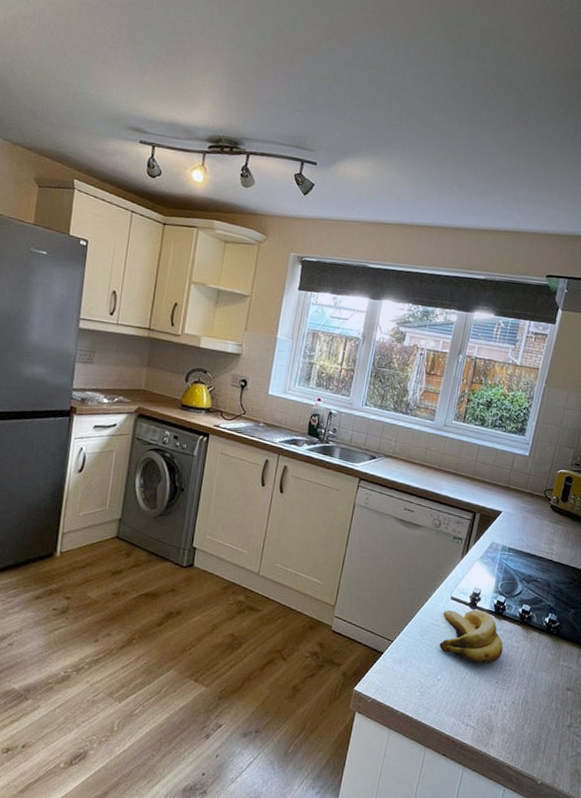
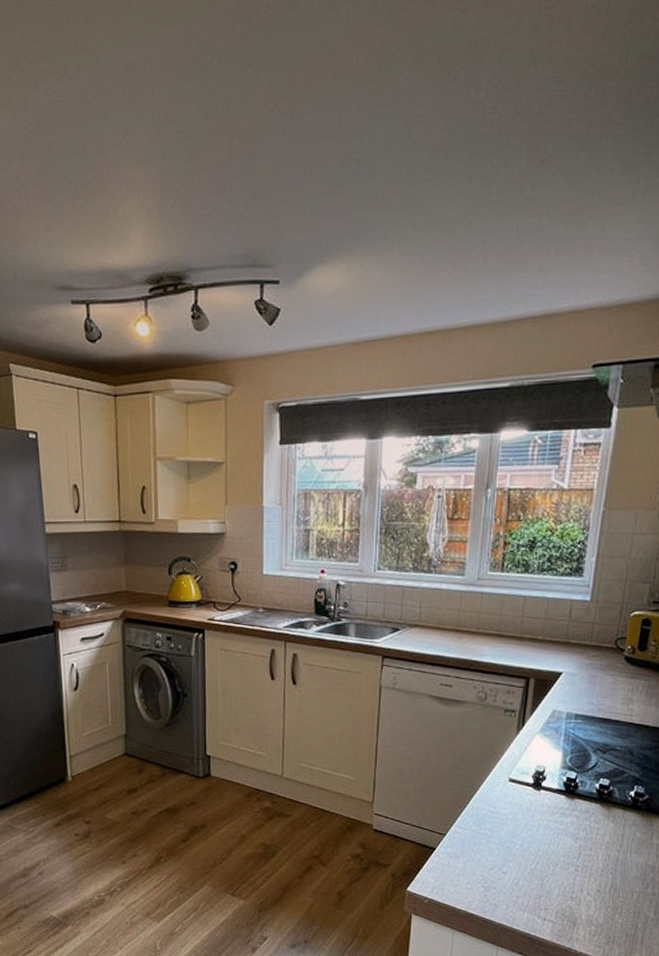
banana: present [439,609,503,665] -> none [500,790,580,851]

